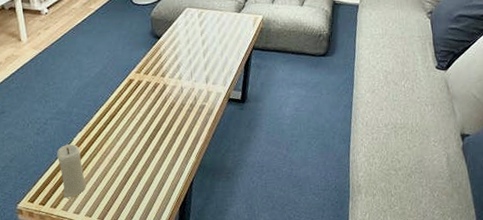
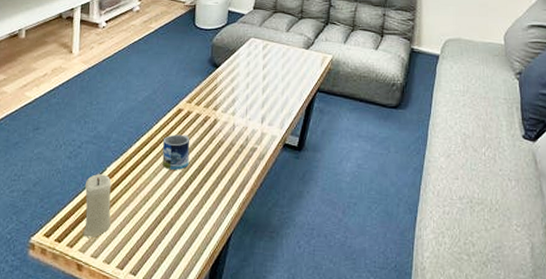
mug: none [120,101,147,133] -> present [162,134,190,170]

